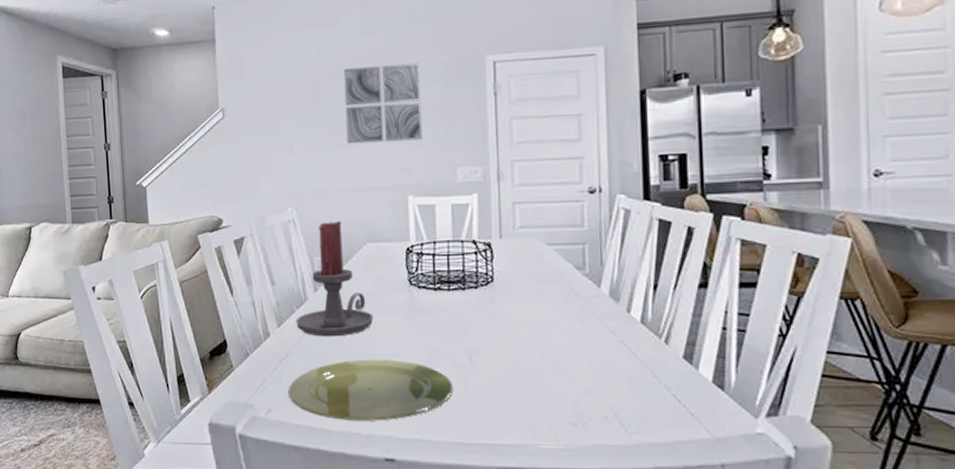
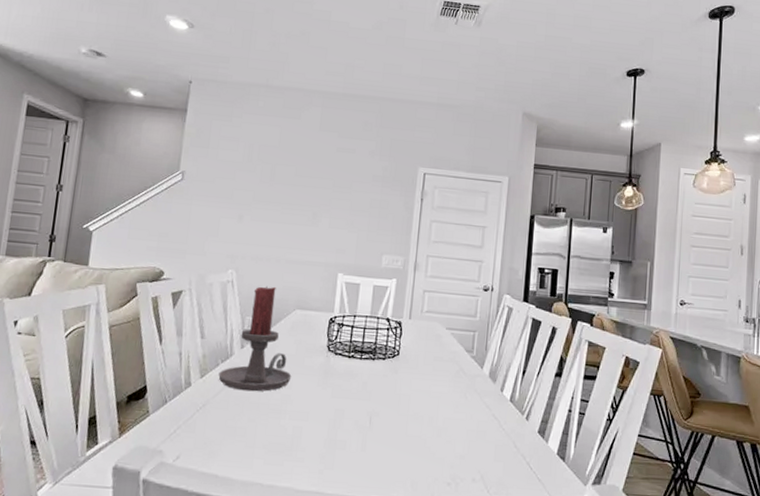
plate: present [288,359,454,421] -> none [199,414,353,473]
wall art: present [343,63,423,144] -> none [292,157,364,227]

